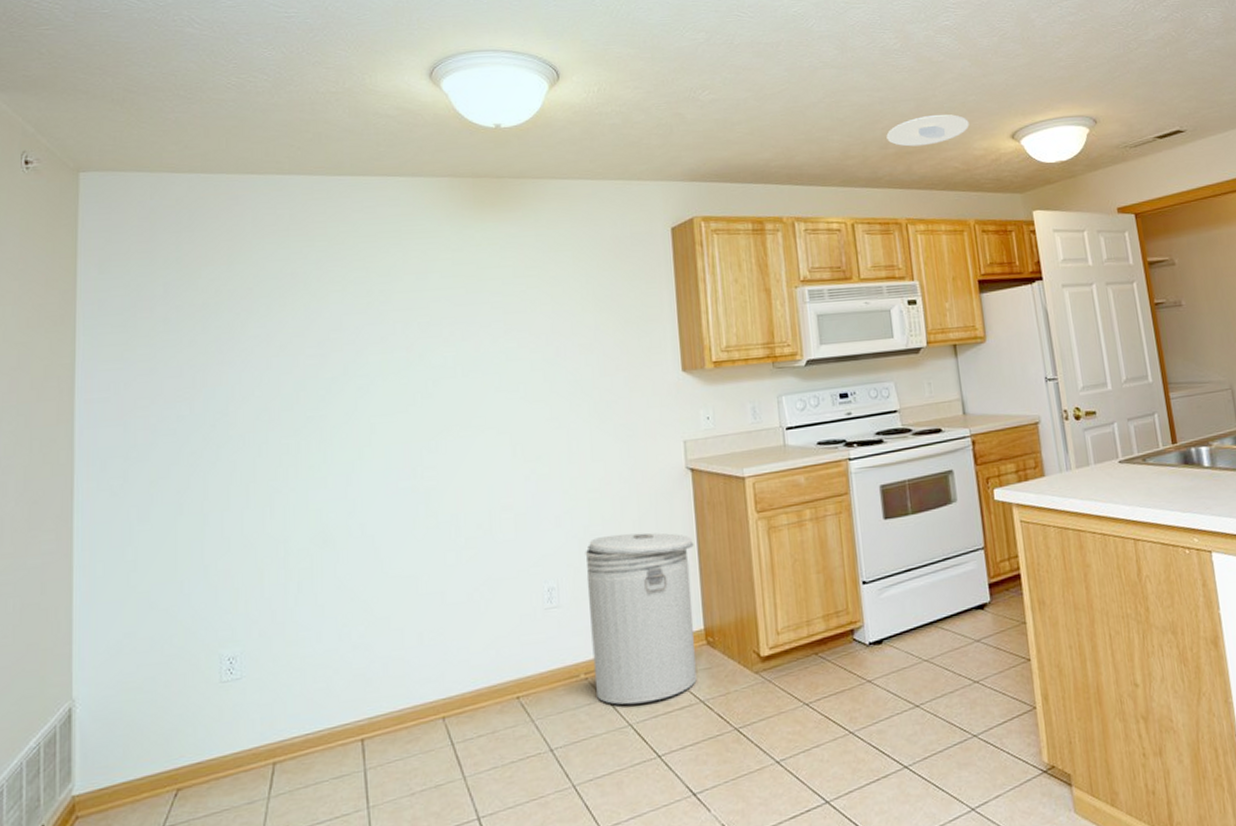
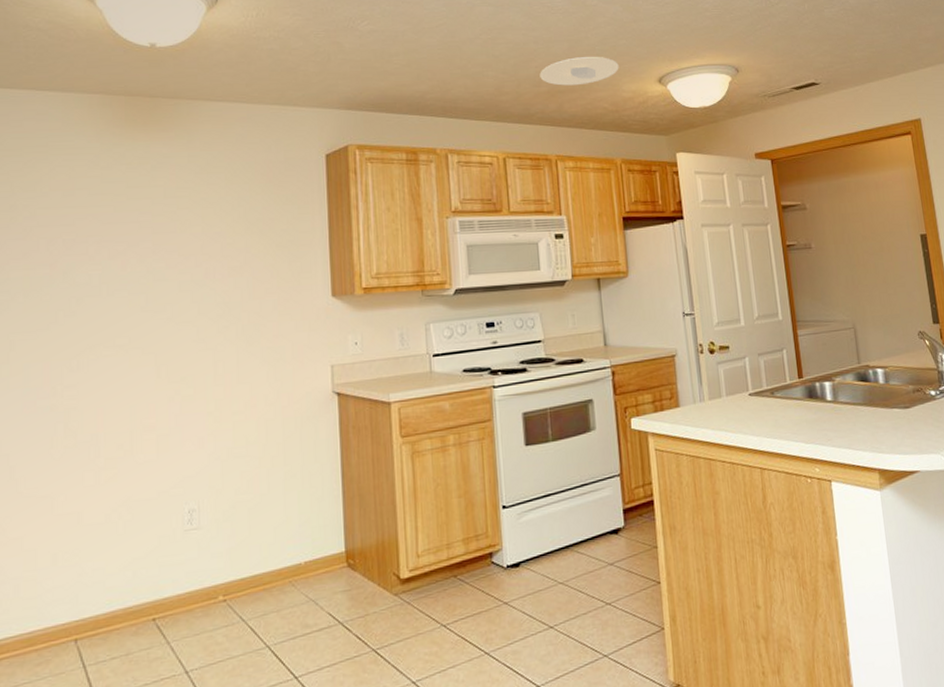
can: present [585,533,697,705] -> none [227,455,338,627]

